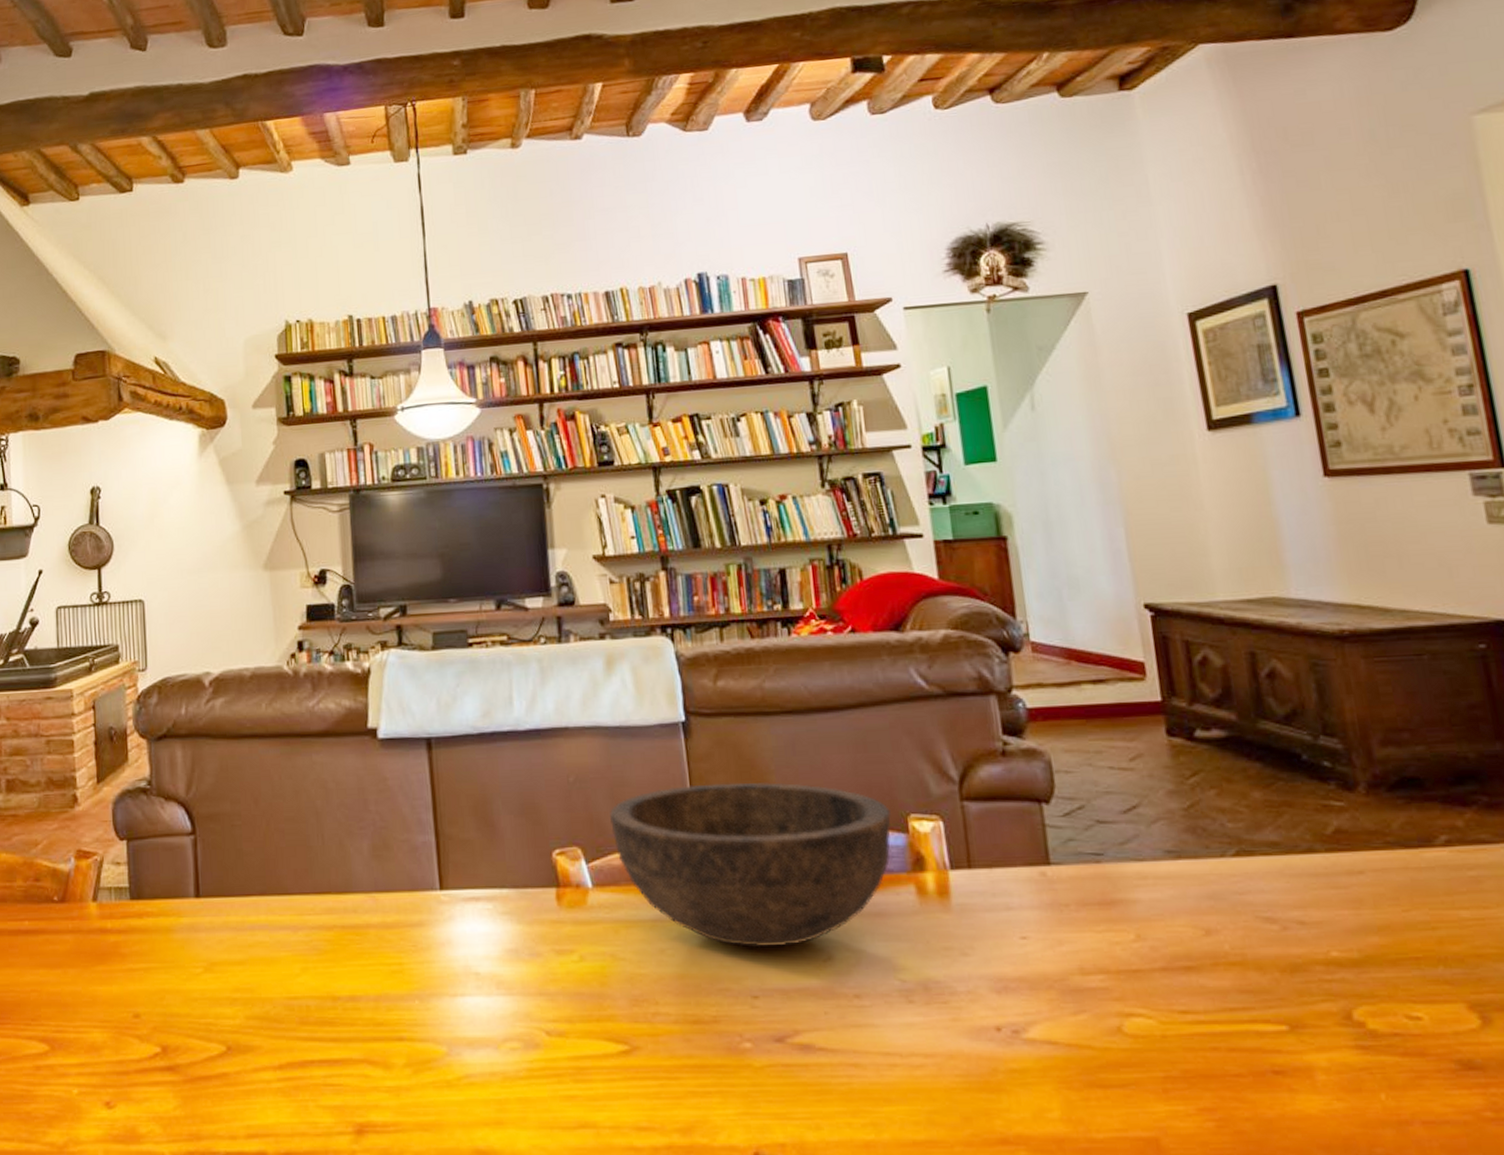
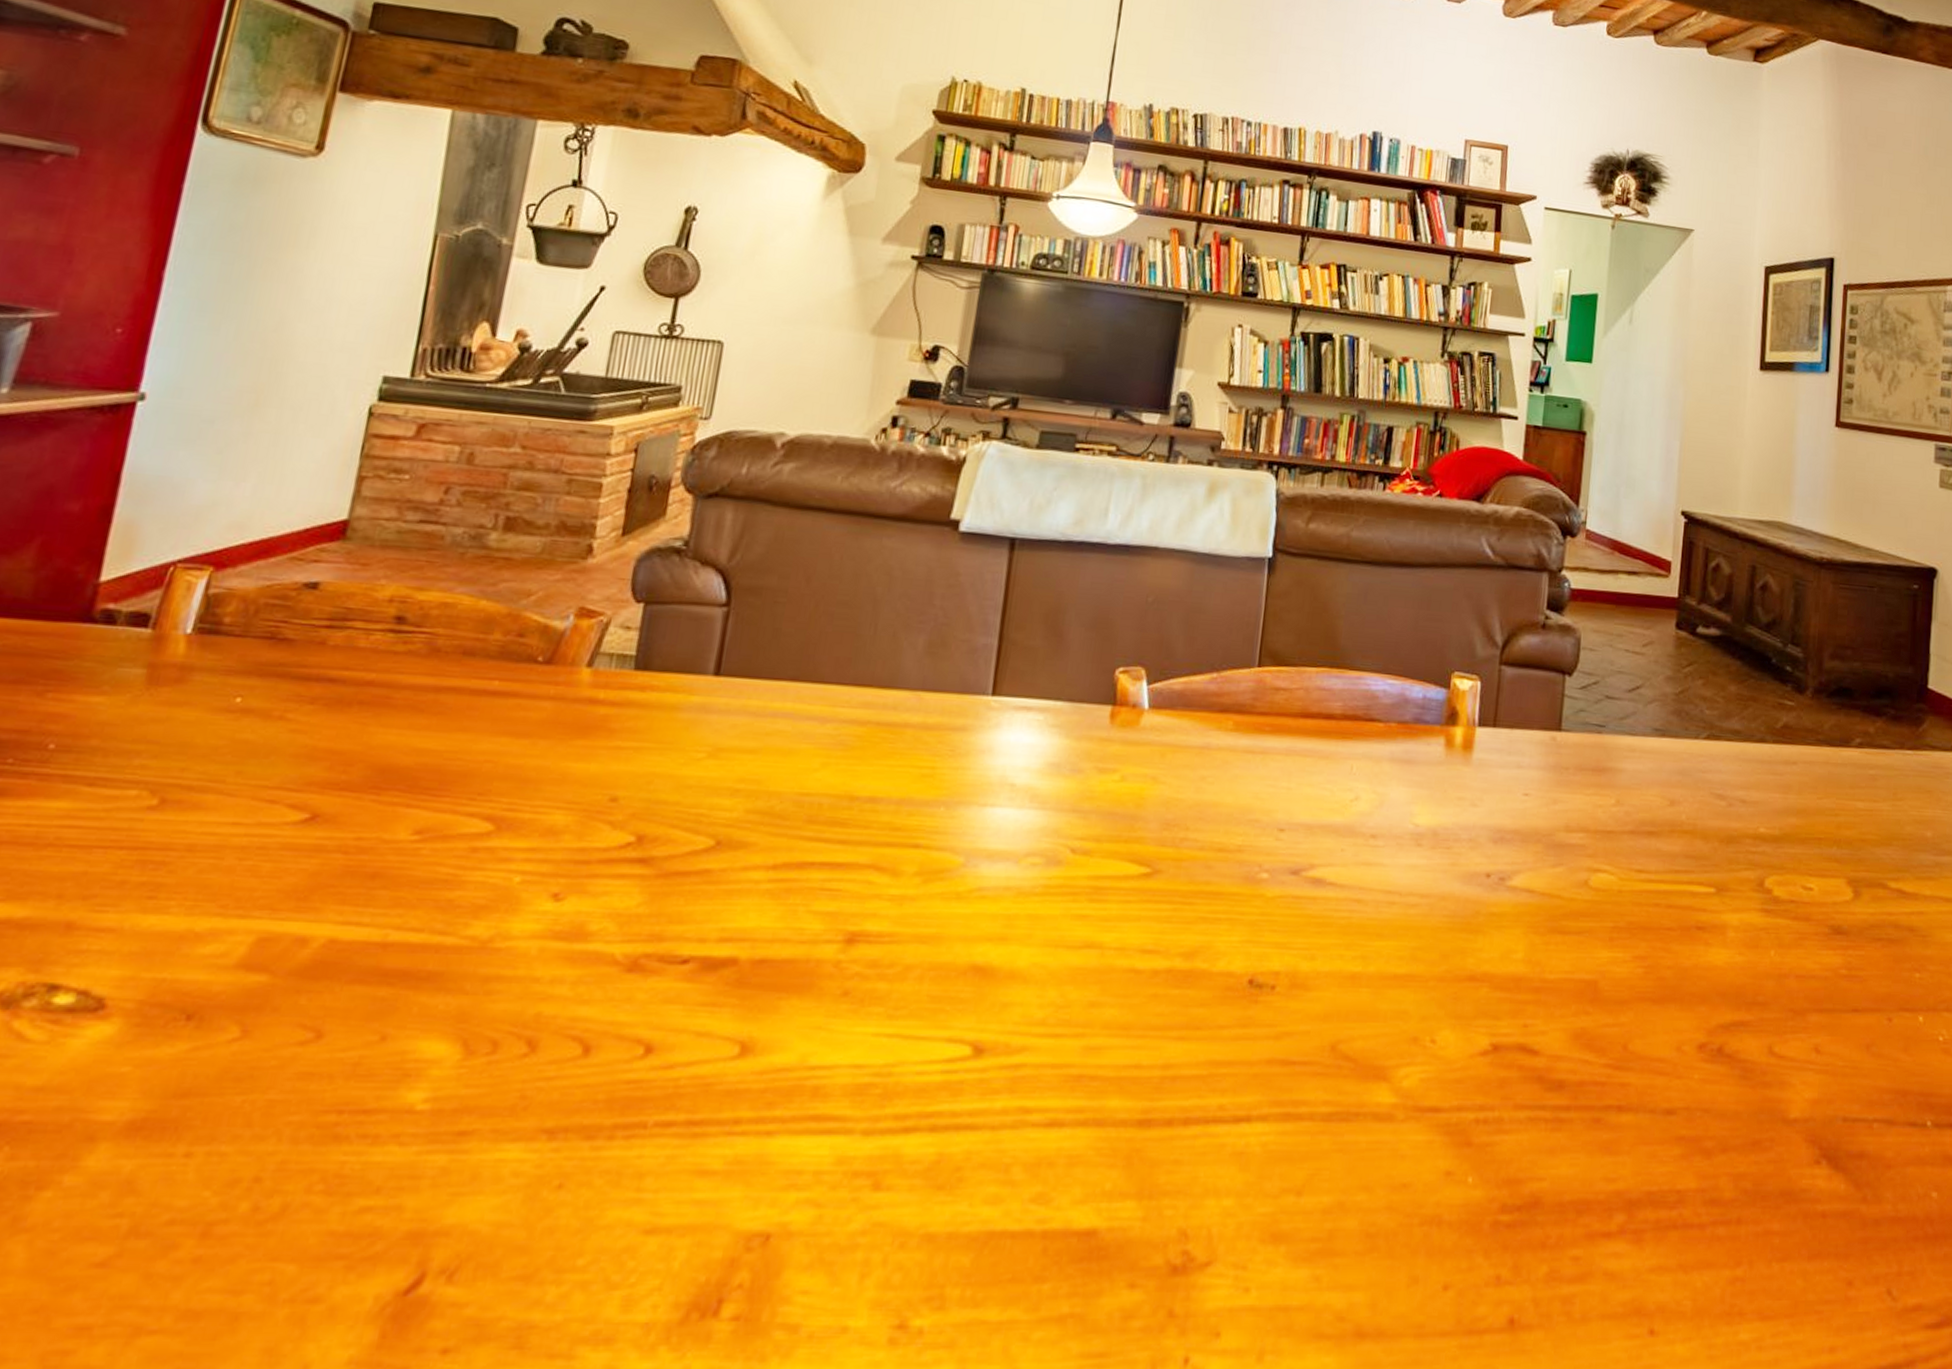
bowl: present [610,782,892,948] -> none [1179,619,1439,783]

